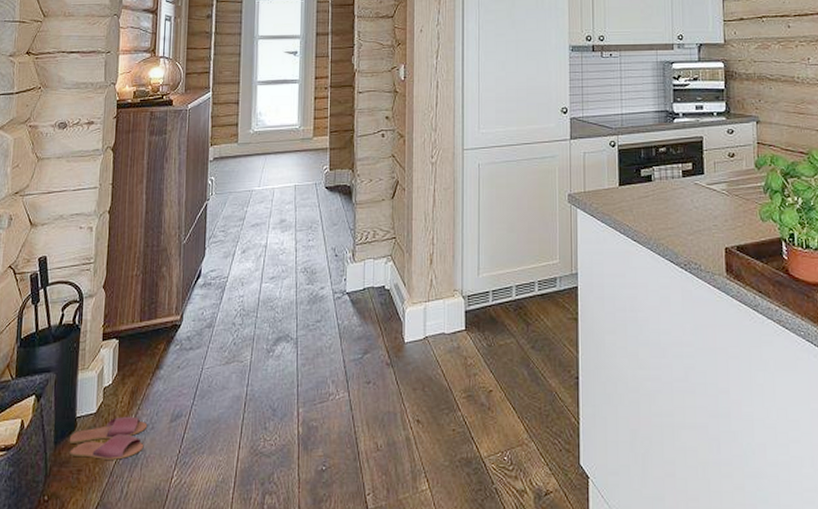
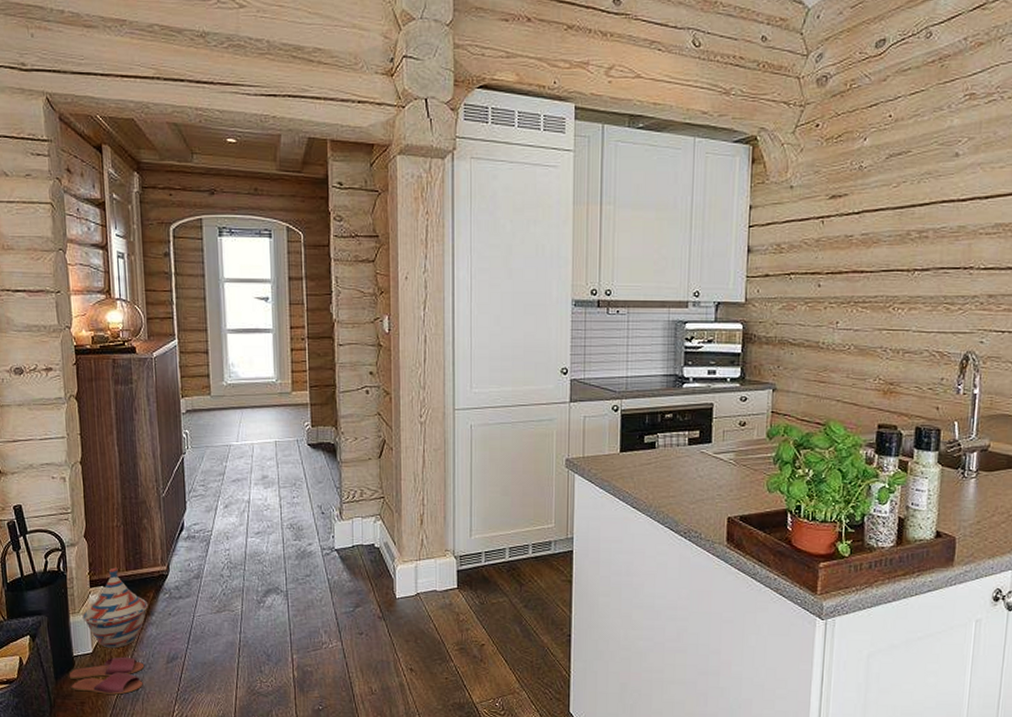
woven basket: none [90,318,159,407] -> present [82,567,149,649]

